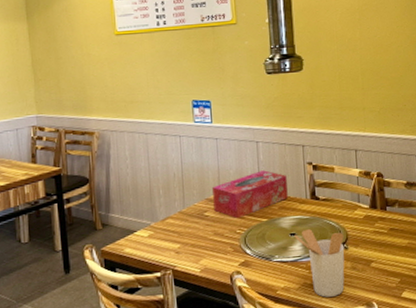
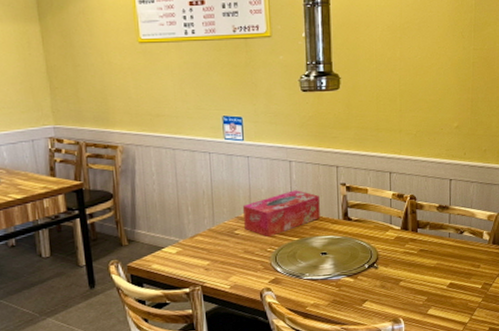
utensil holder: present [294,229,345,297] -> none [325,249,375,314]

